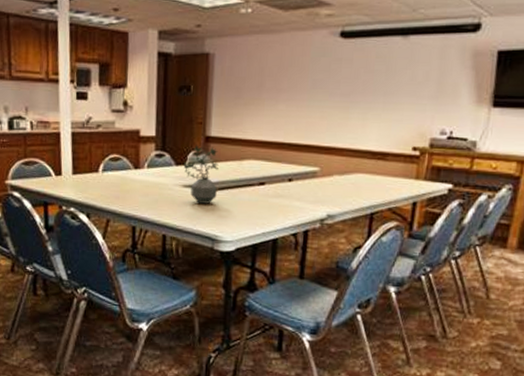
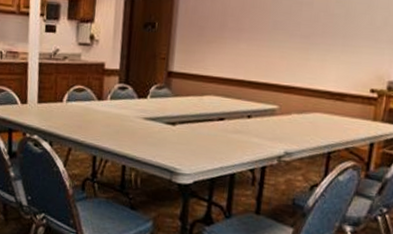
potted plant: present [183,145,219,204] -> none [145,79,180,137]

